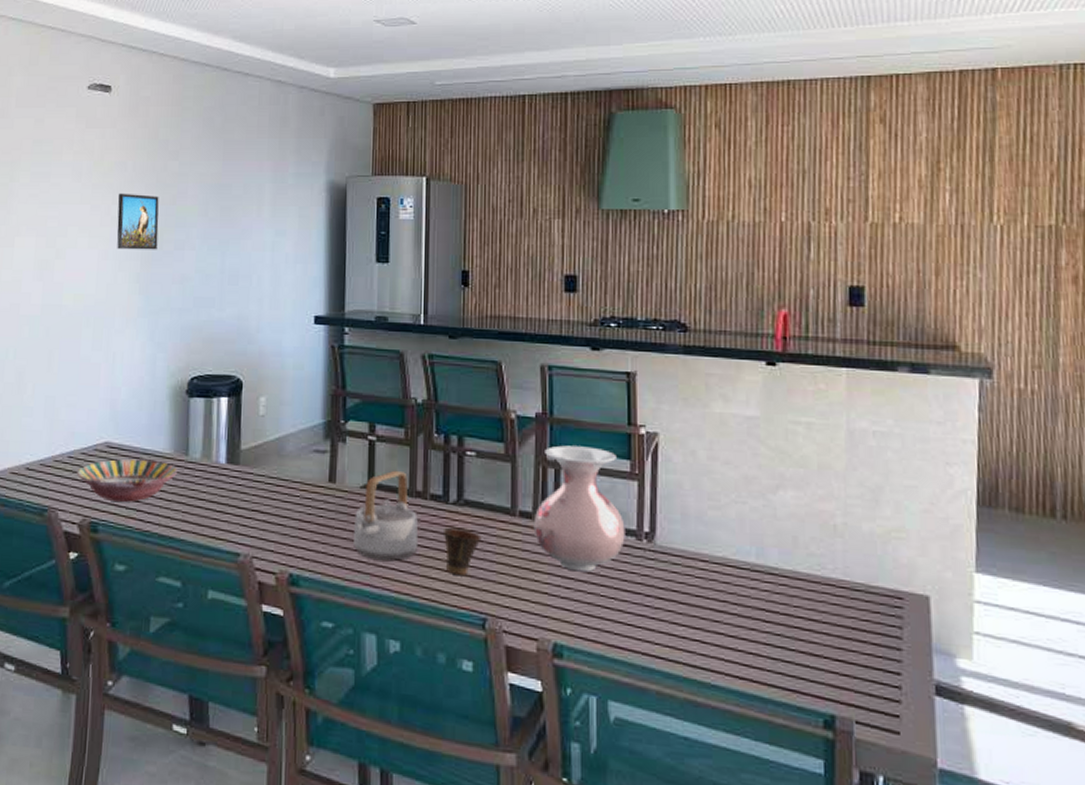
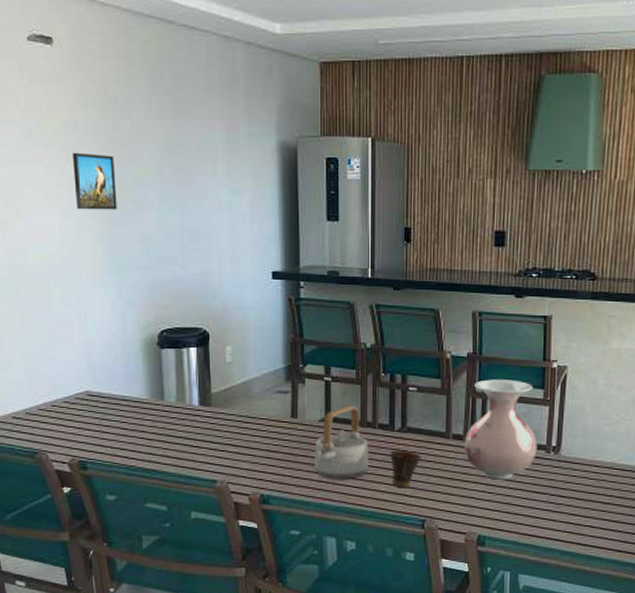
serving bowl: present [76,458,177,502] -> none [61,405,155,442]

